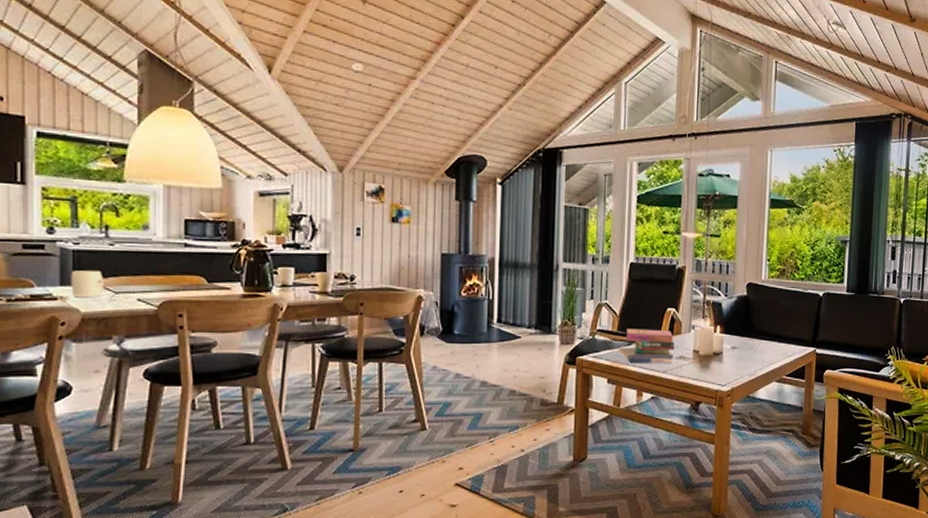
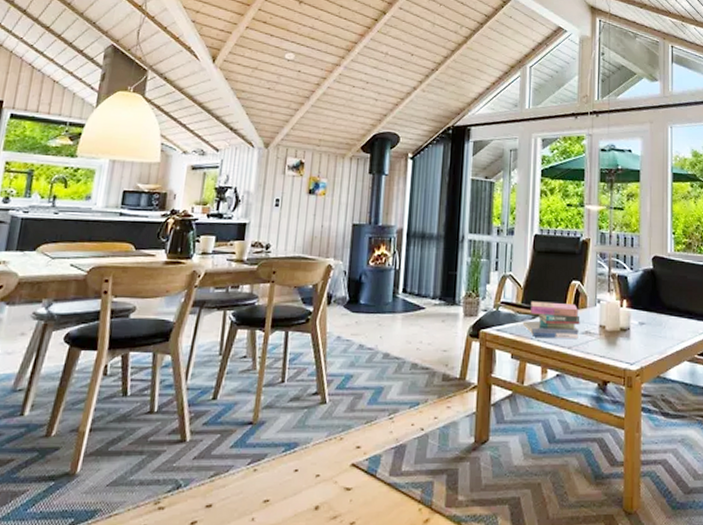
mug: present [71,270,104,298] -> none [13,237,45,263]

